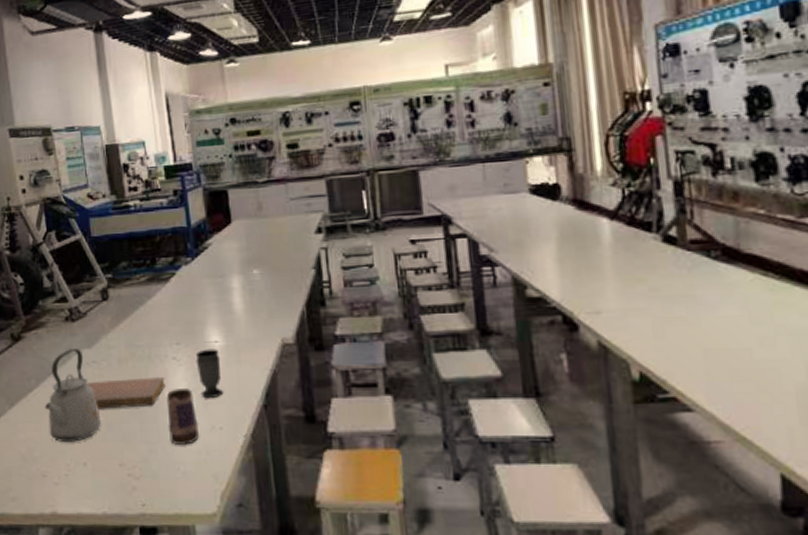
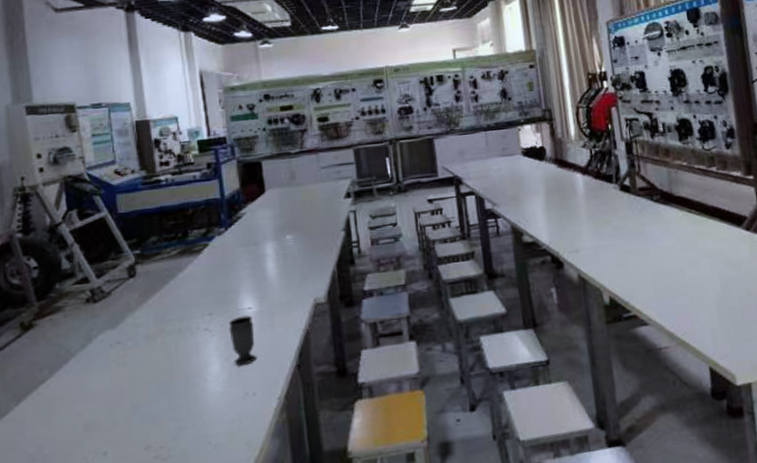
kettle: present [44,349,101,442] -> none [58,330,125,434]
notebook: present [86,377,166,409] -> none [109,350,197,392]
mug: present [166,387,199,445] -> none [197,357,232,418]

